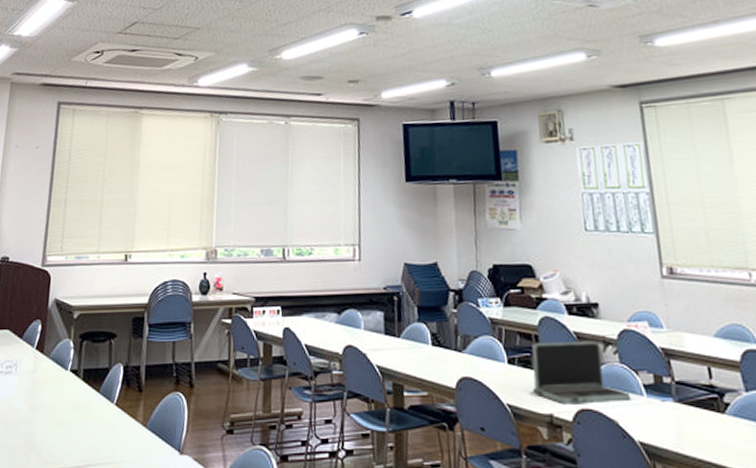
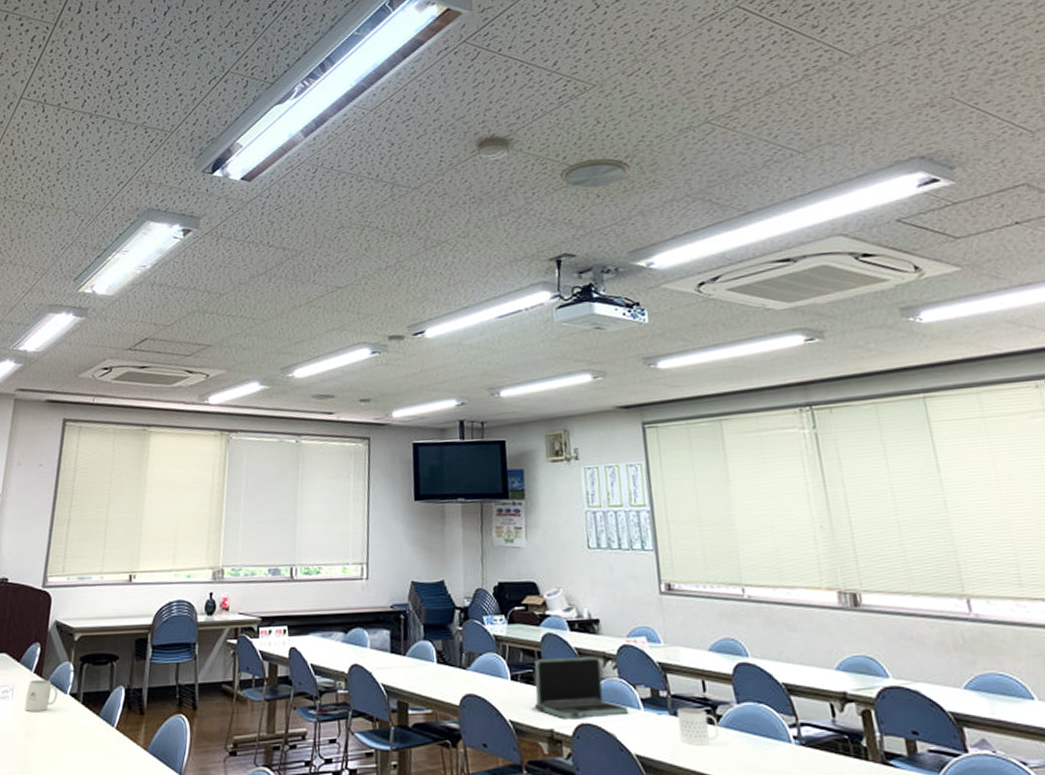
mug: none [28,355,60,388] -> present [25,679,58,713]
mug: none [681,394,728,434] -> present [676,707,720,746]

